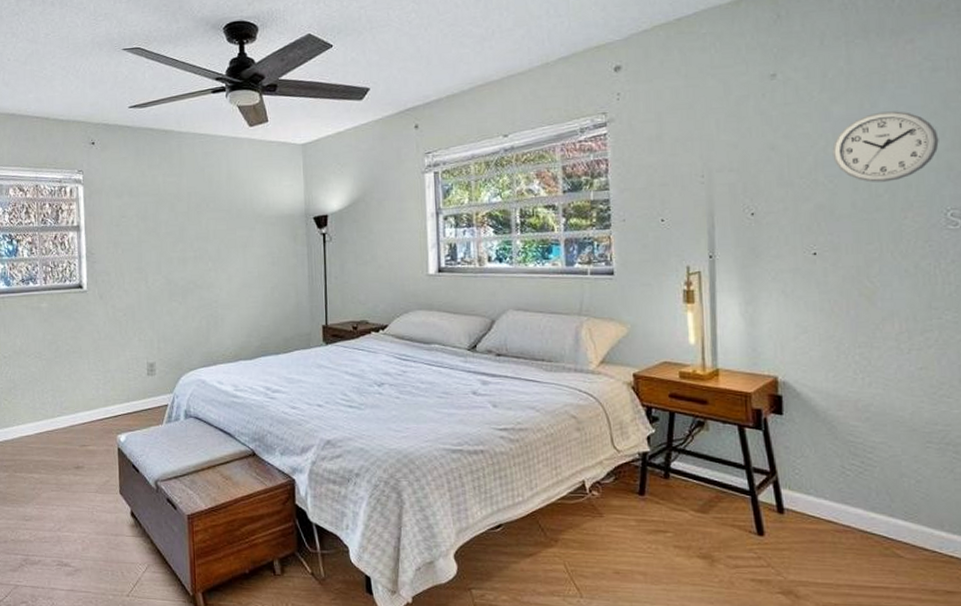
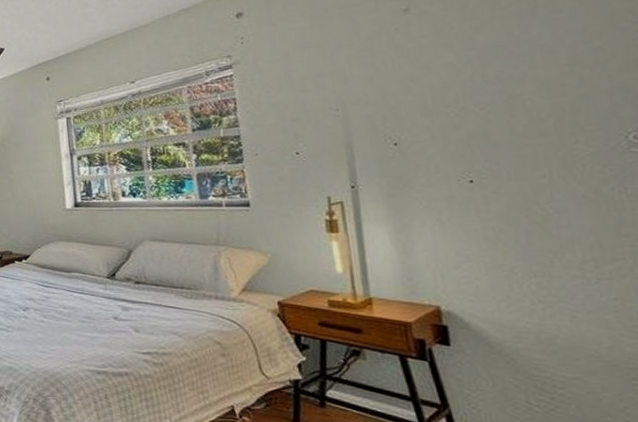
wall clock: present [832,111,939,183] -> none [480,35,610,108]

